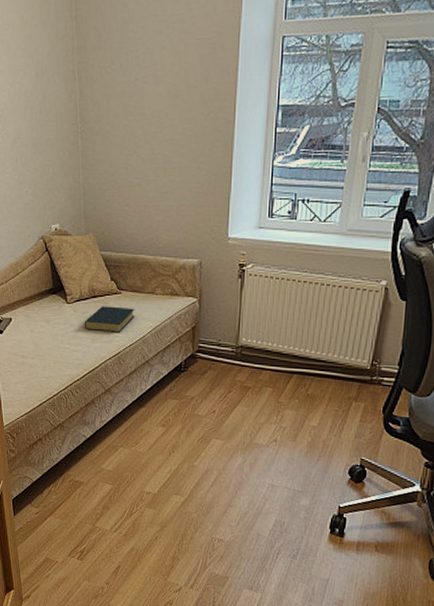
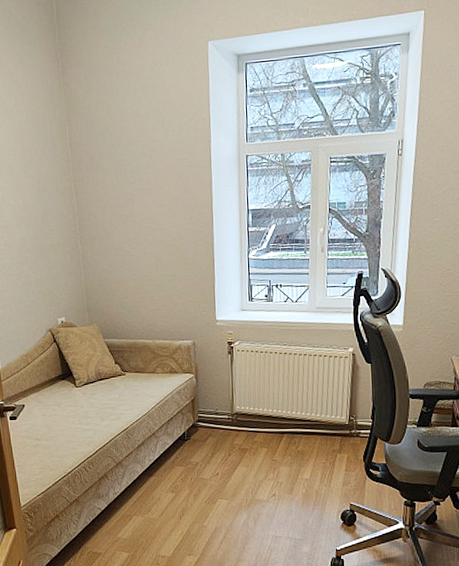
hardback book: present [84,306,135,332] -> none [93,386,139,410]

